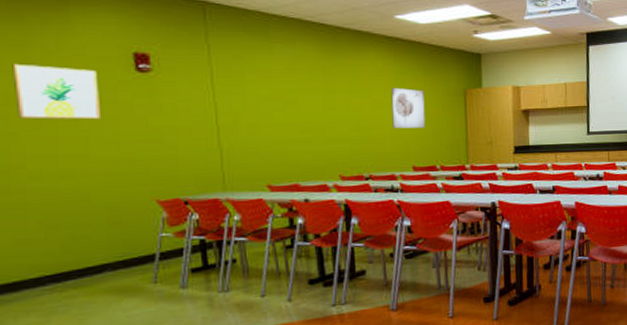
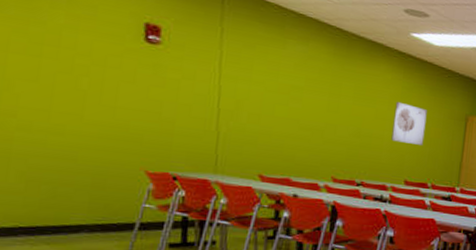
wall art: present [12,63,100,120] -> none [16,12,105,82]

